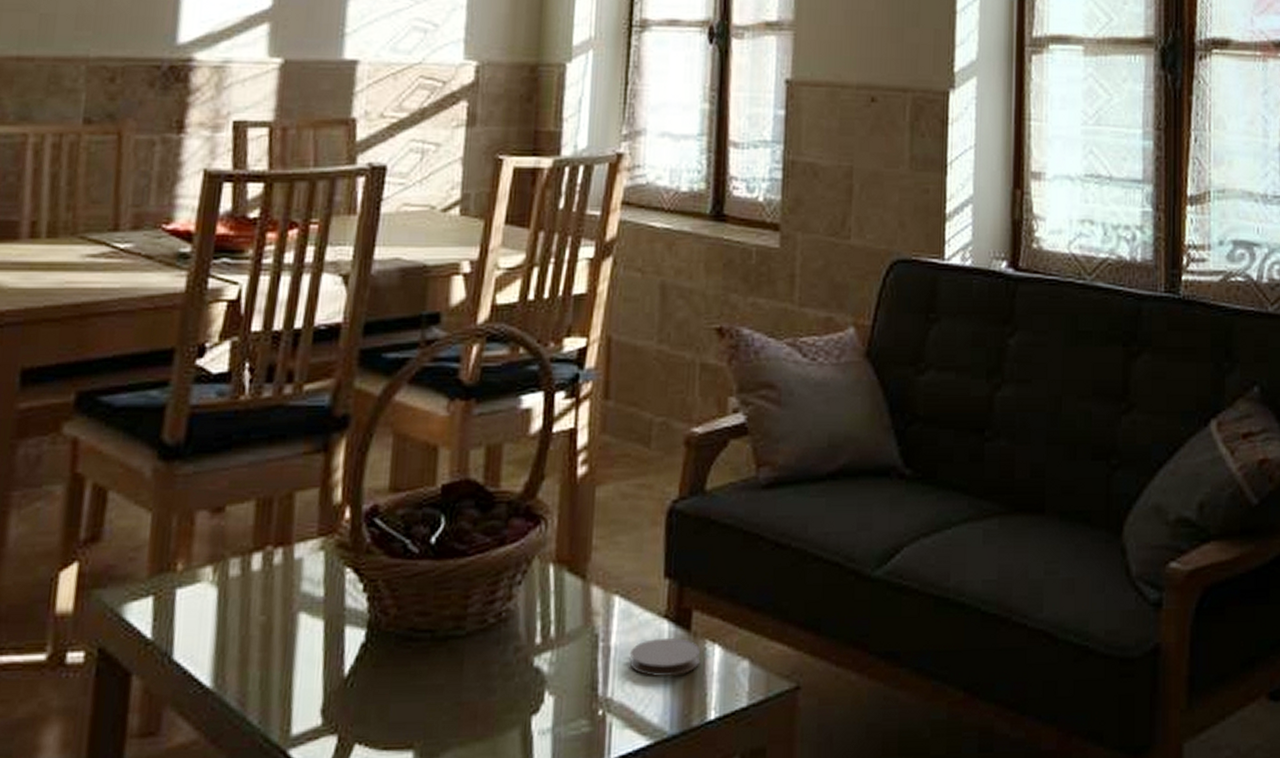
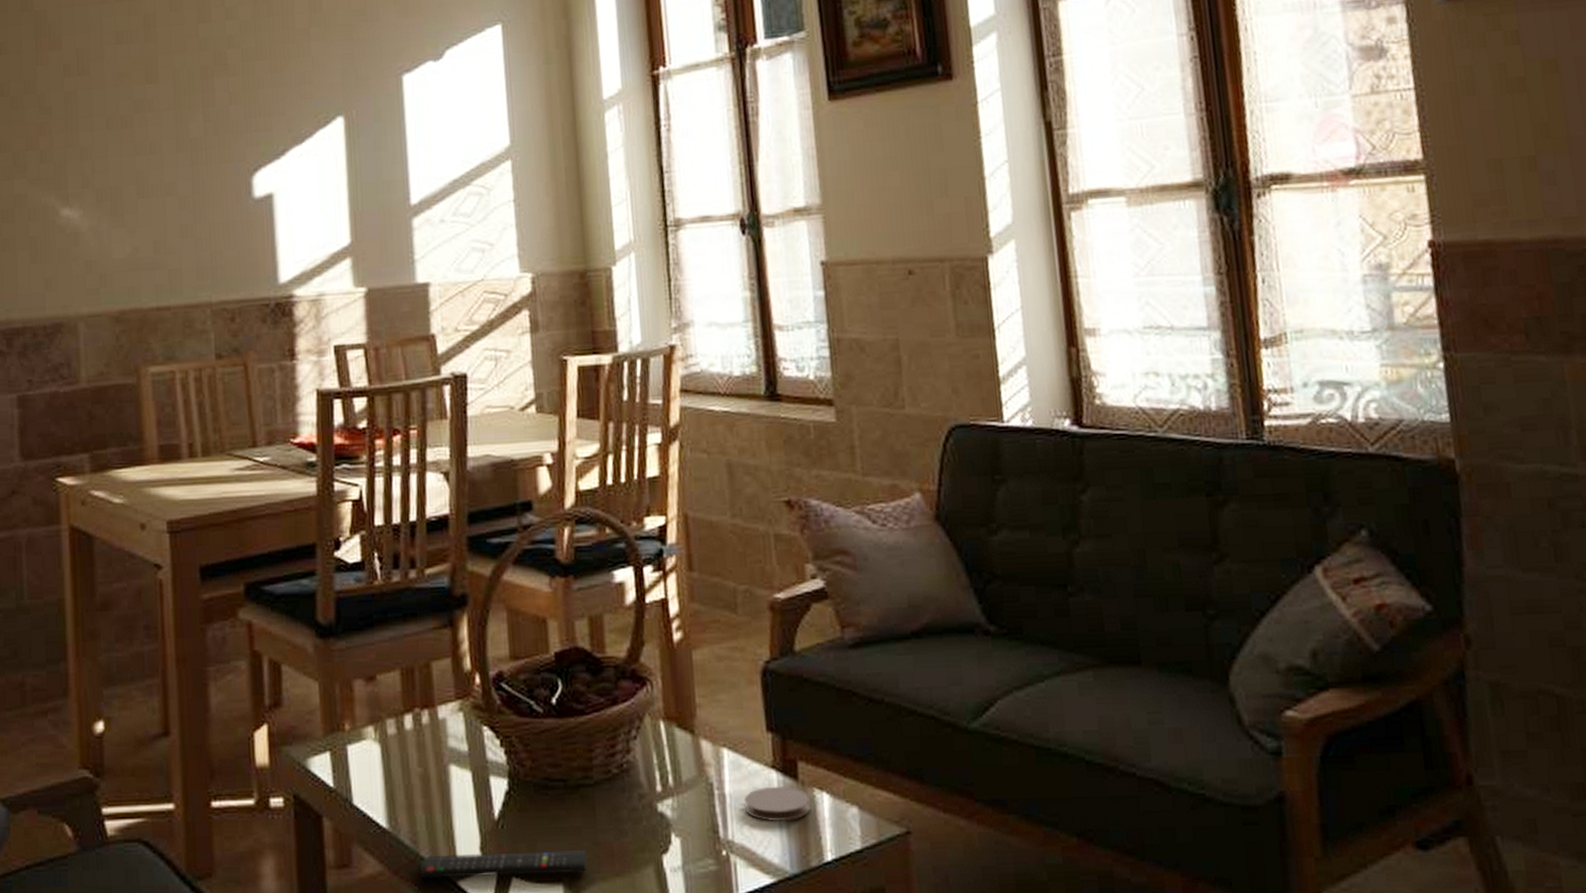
remote control: none [244,711,447,747] -> present [420,850,588,878]

